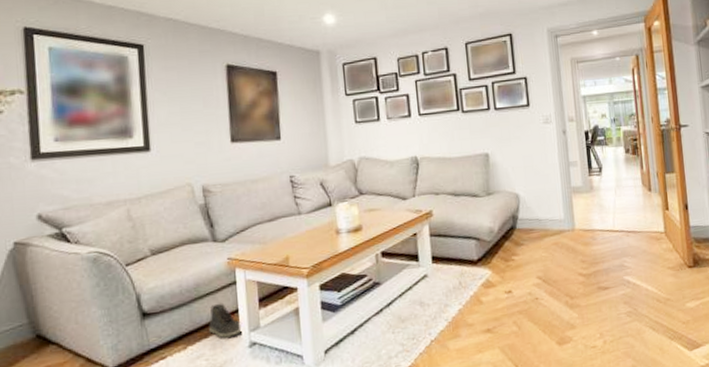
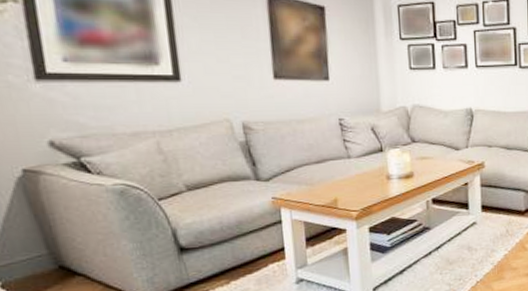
sneaker: present [209,303,243,338] -> none [253,240,289,274]

